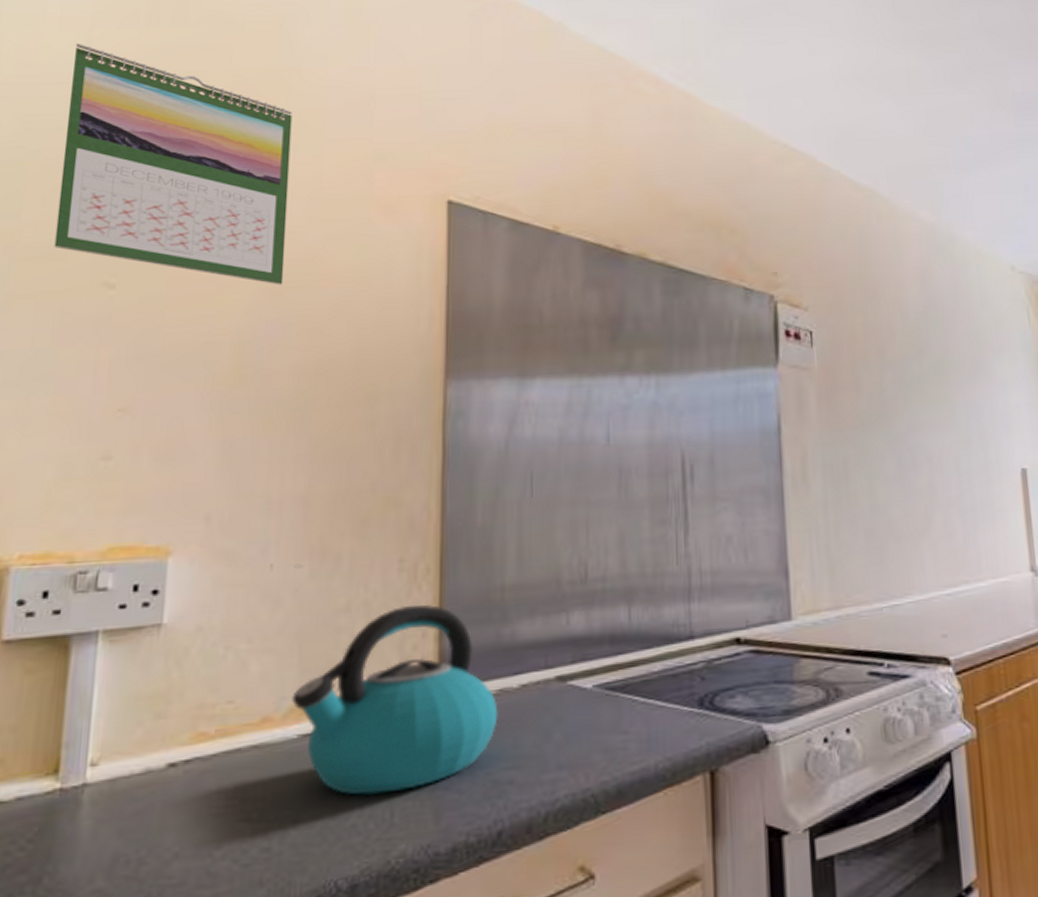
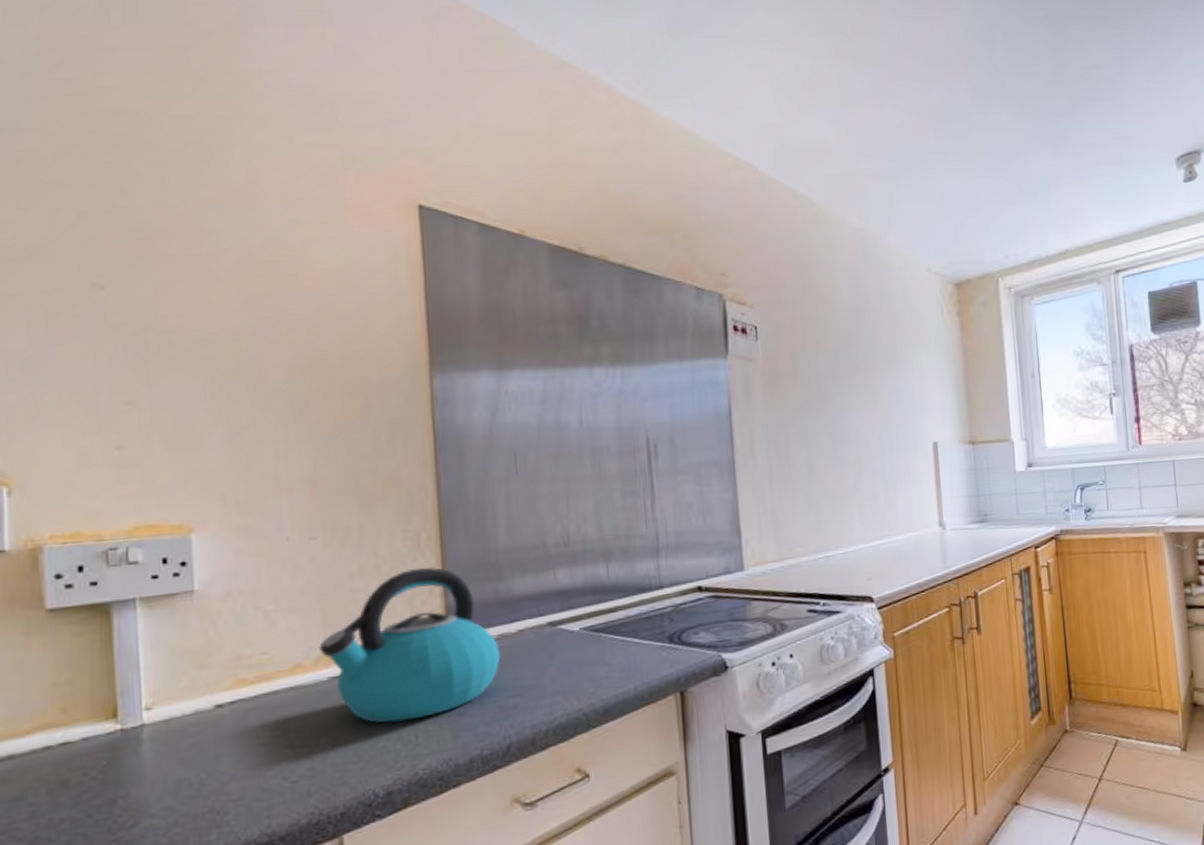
calendar: present [54,42,293,285] -> none [26,39,269,286]

